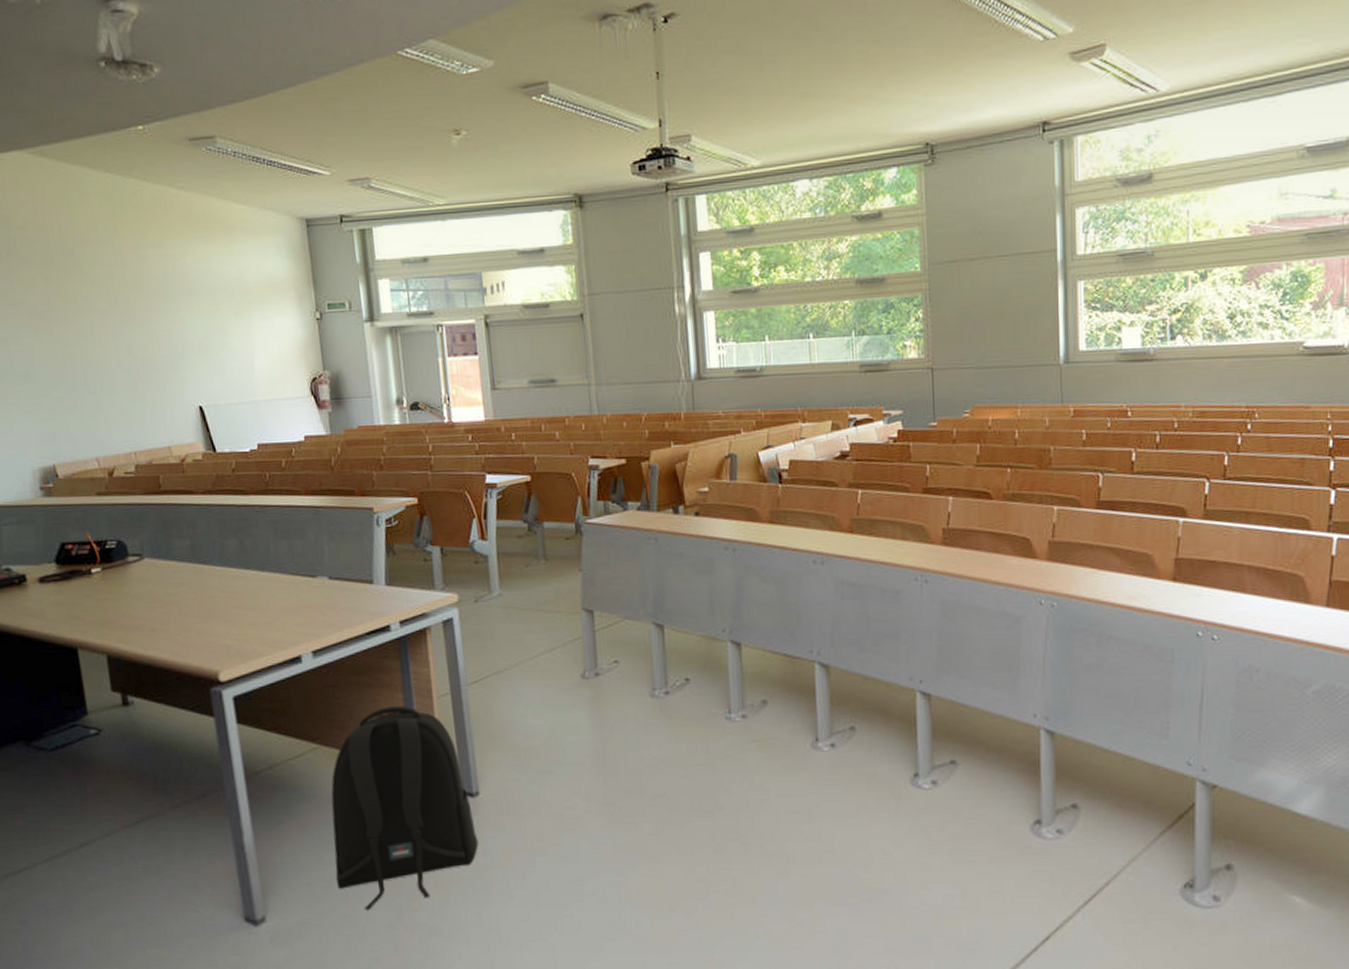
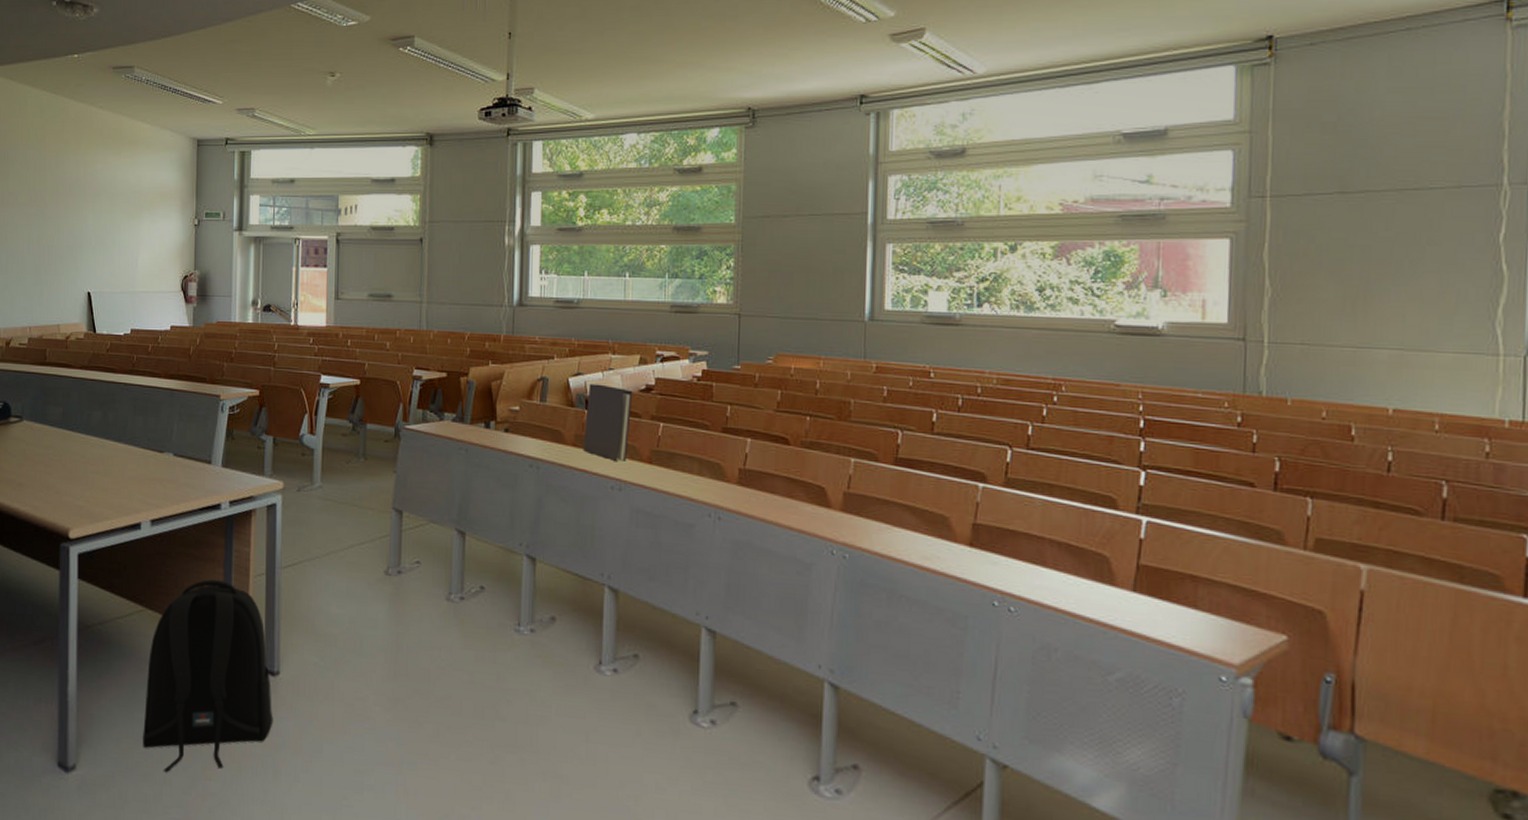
binder: none [779,455,828,534] -> present [583,383,633,462]

